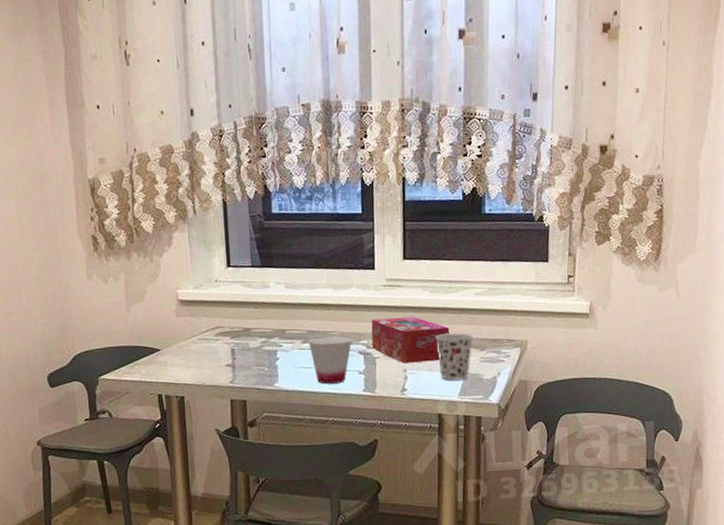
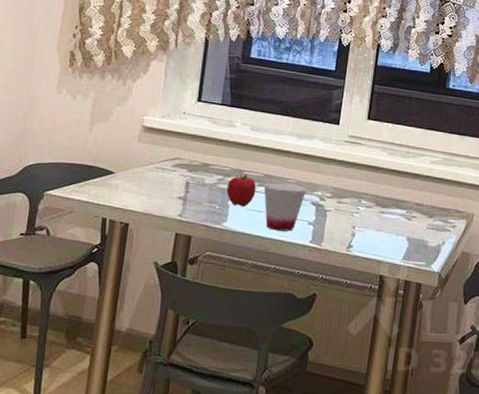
fruit: none [272,333,302,366] -> present [226,174,257,207]
tissue box: present [371,316,449,363] -> none [325,172,402,222]
cup: present [436,333,474,381] -> none [386,196,424,244]

